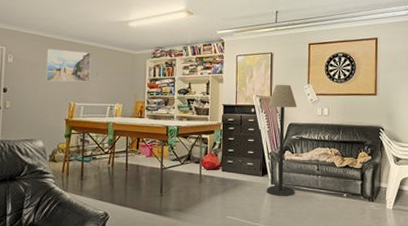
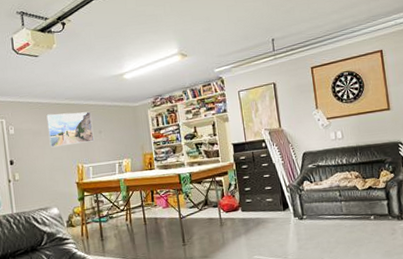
floor lamp: present [267,85,297,196] -> none [278,113,320,229]

